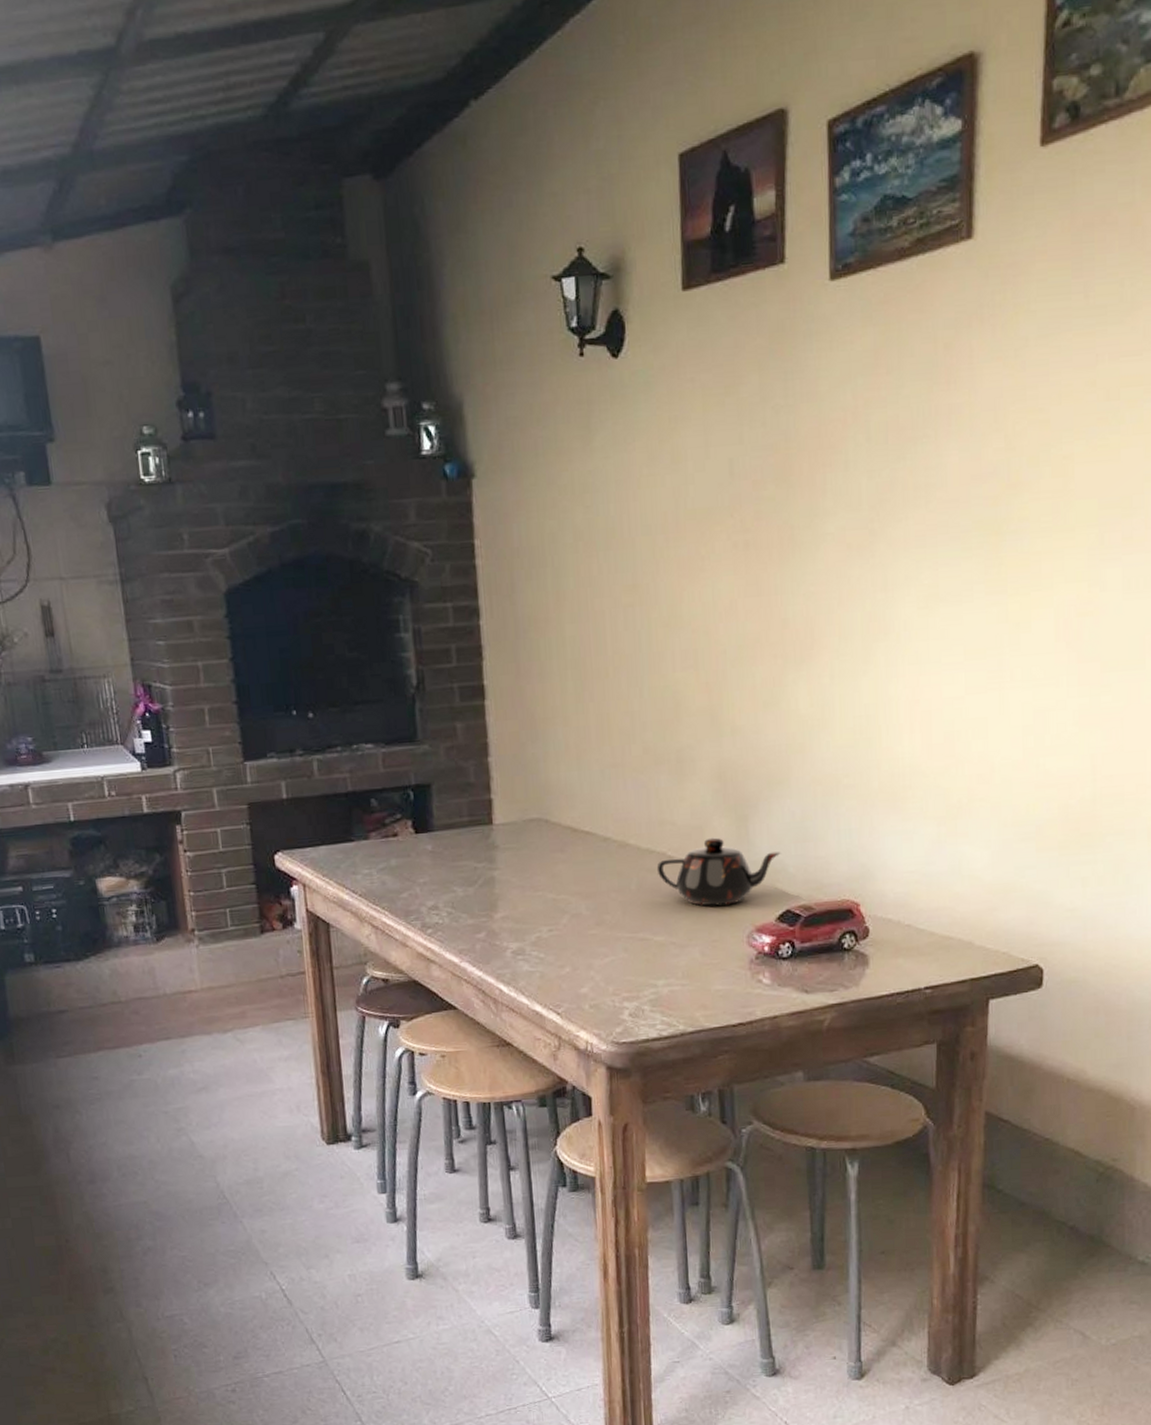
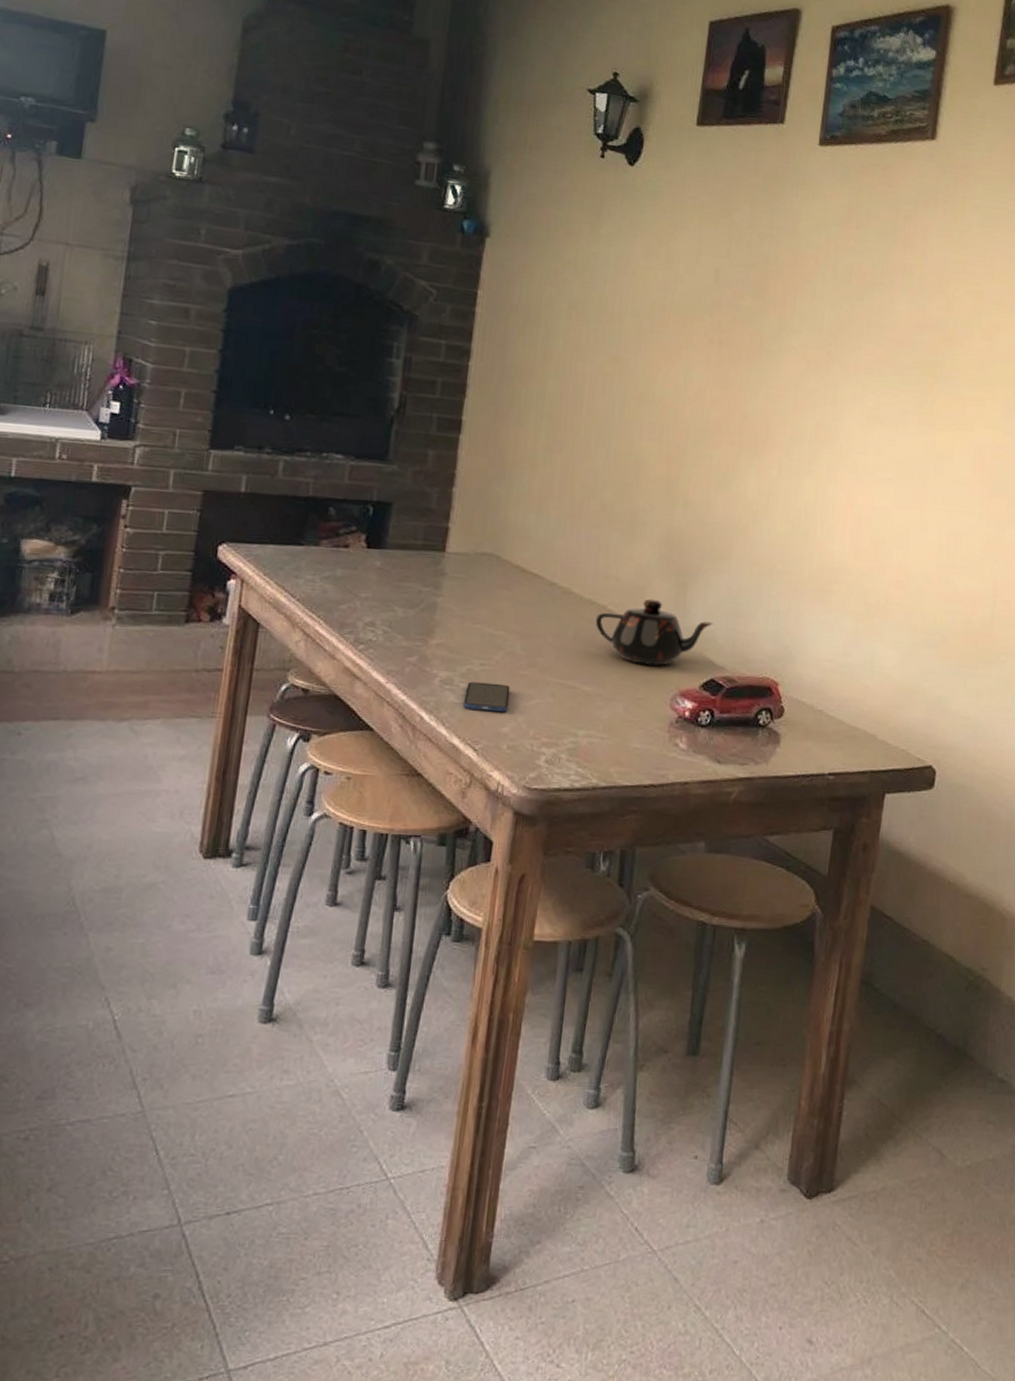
smartphone: none [538,946,584,976] -> present [463,681,511,712]

